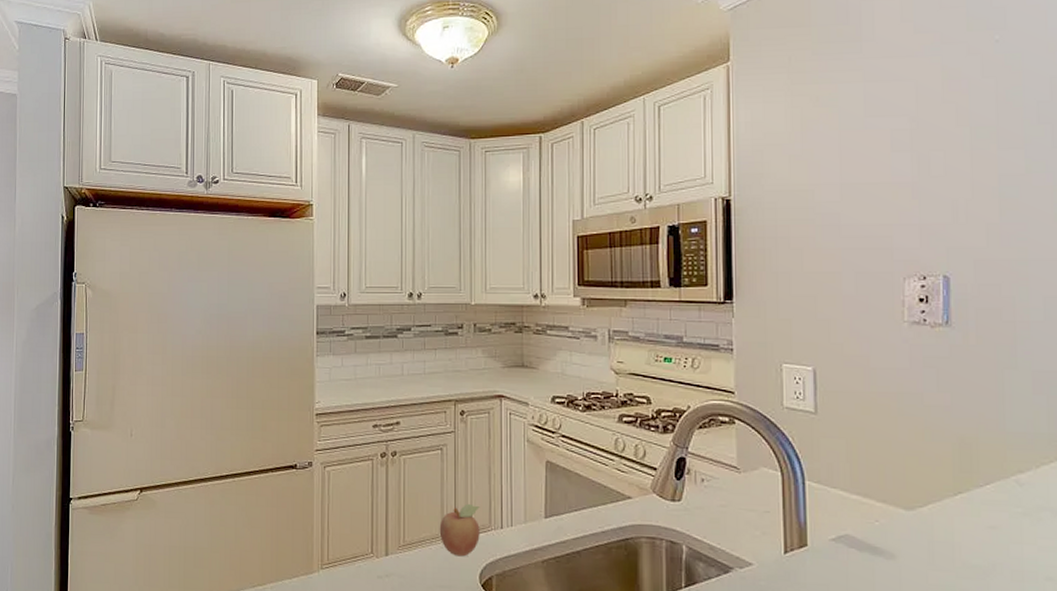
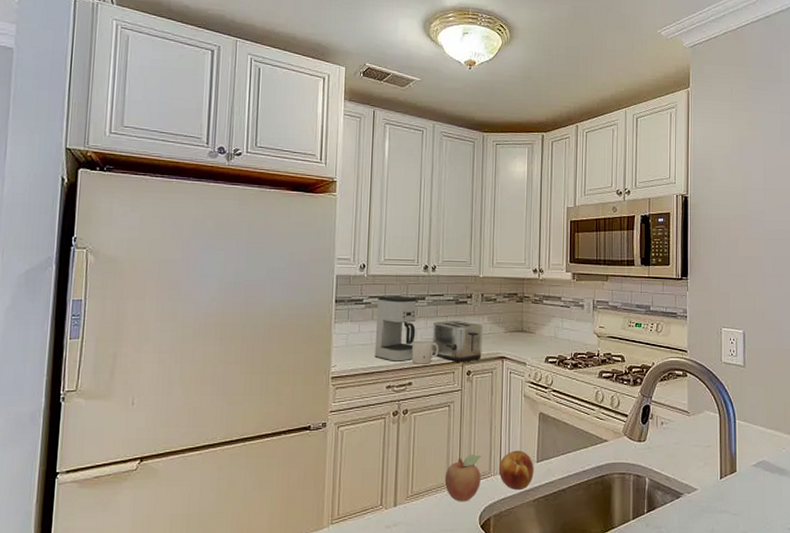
coffee maker: none [359,326,402,400] -> present [374,295,417,363]
mug: none [398,376,428,402] -> present [411,340,439,364]
toaster: none [420,354,477,400] -> present [431,321,483,362]
fruit: none [500,503,541,549] -> present [498,450,534,491]

